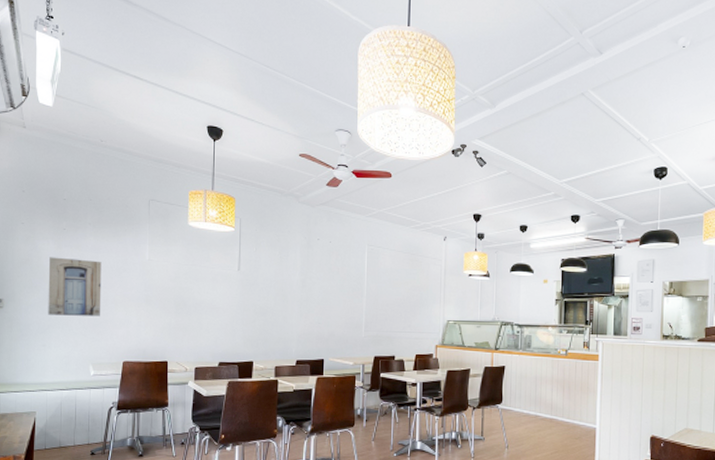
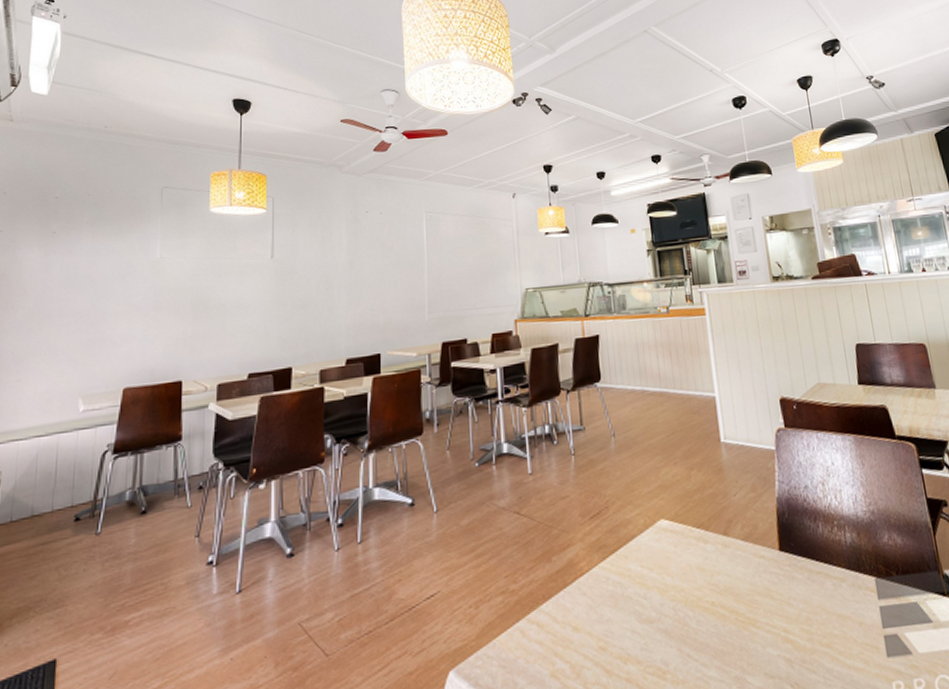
wall art: present [48,257,102,316] -> none [26,265,100,340]

